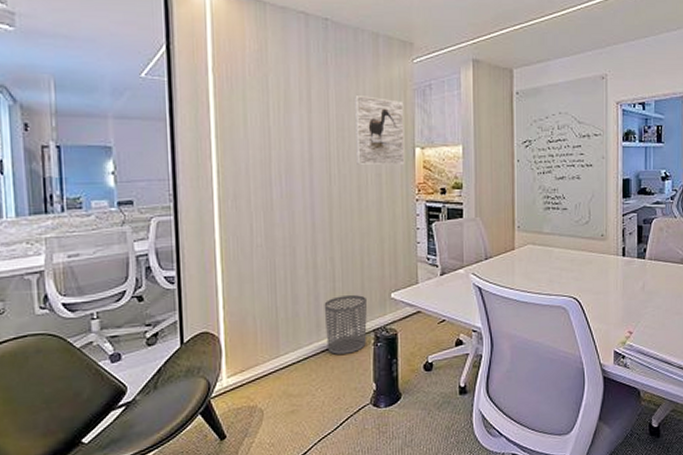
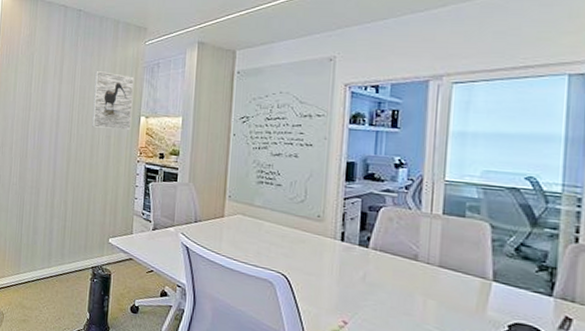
waste bin: present [324,295,367,354] -> none [54,233,89,283]

